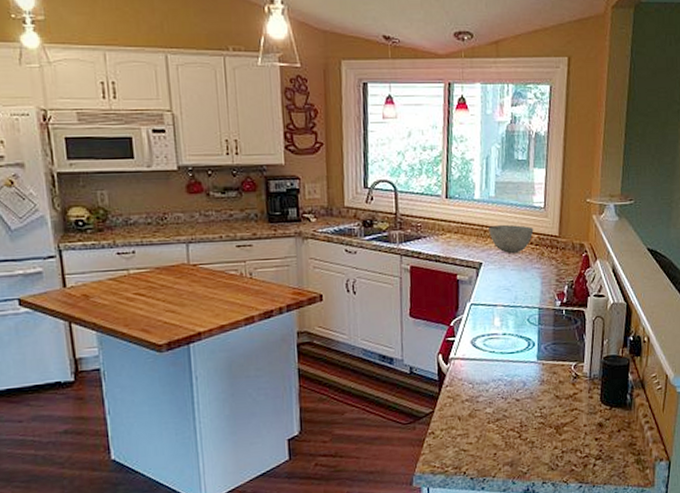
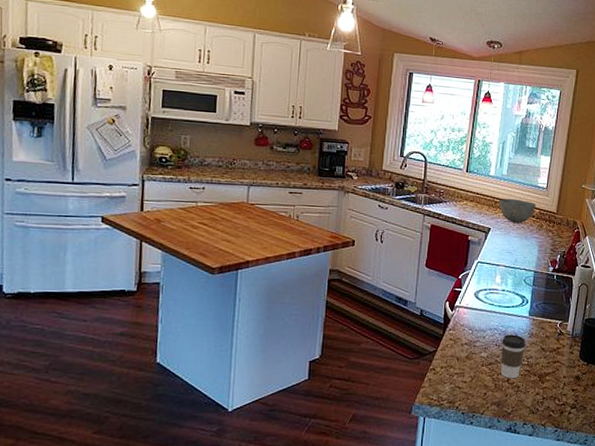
coffee cup: none [508,383,537,435] -> present [501,334,526,379]

